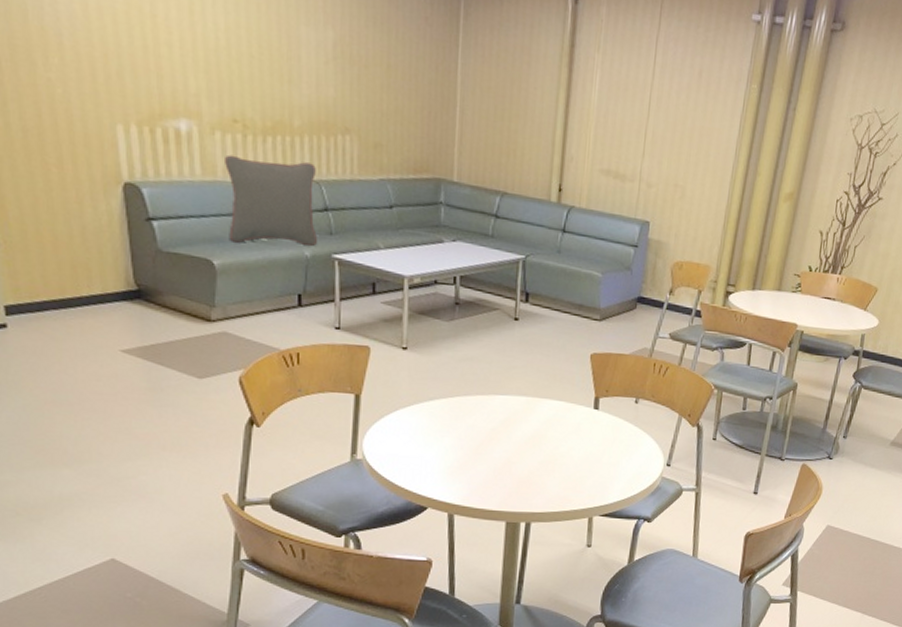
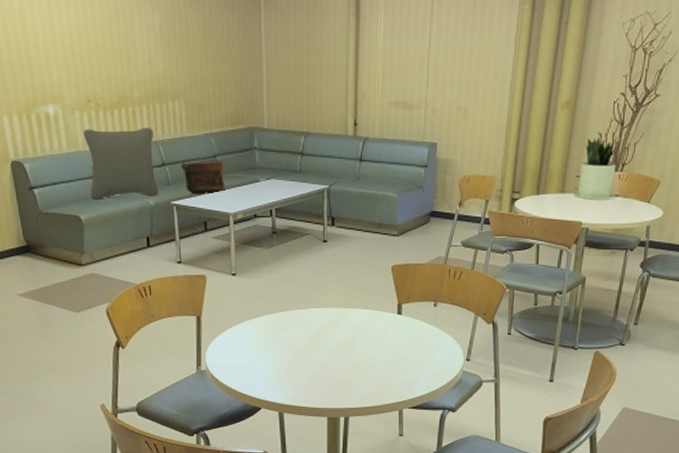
pouch: none [348,208,402,250] -> present [181,157,225,193]
planter: none [790,235,839,304] -> present [573,137,619,201]

